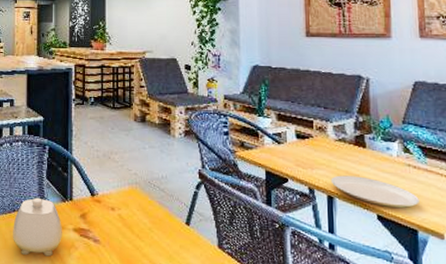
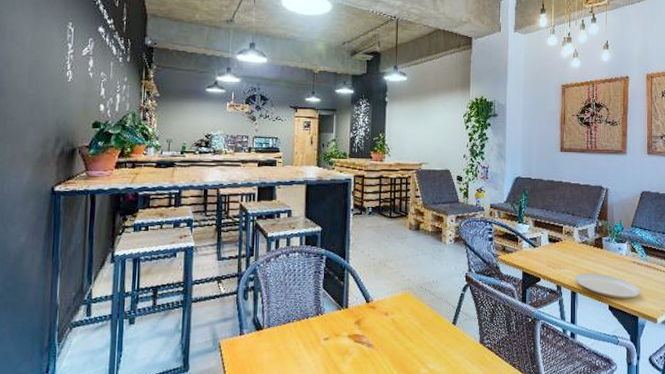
sugar bowl: present [13,197,62,257] -> none [287,307,337,365]

